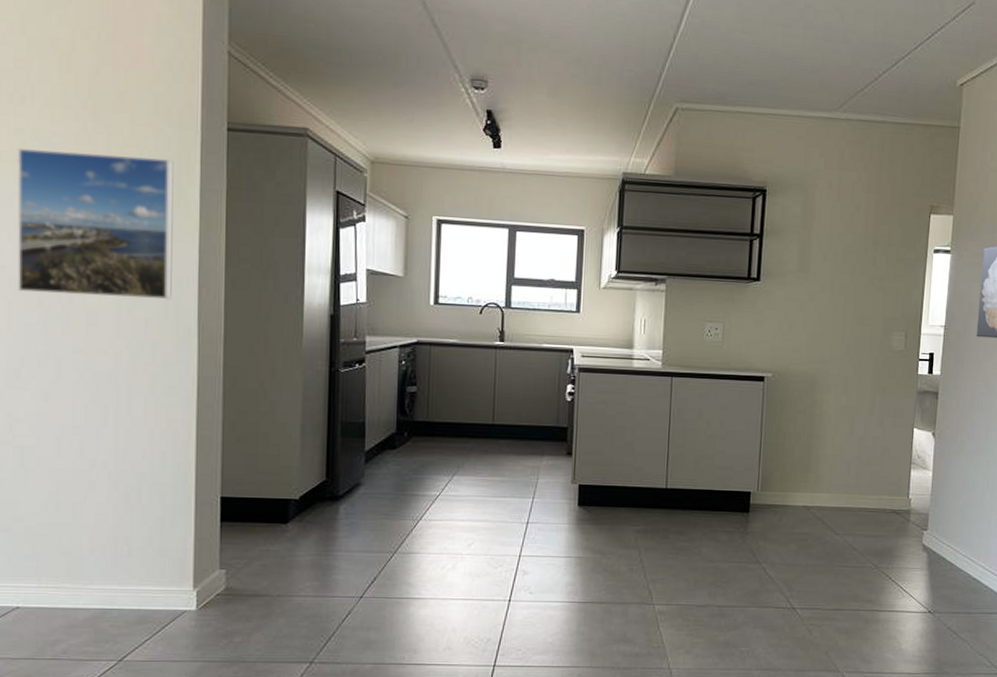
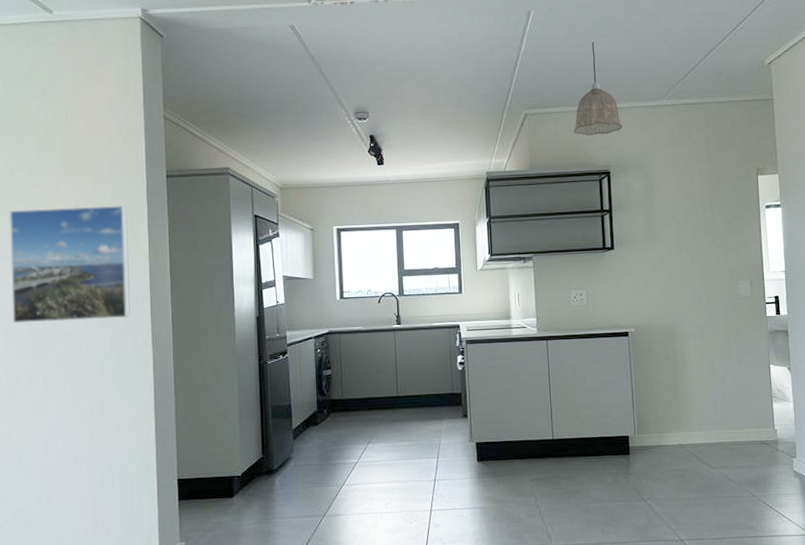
pendant lamp: none [729,30,787,145] -> present [573,41,622,135]

